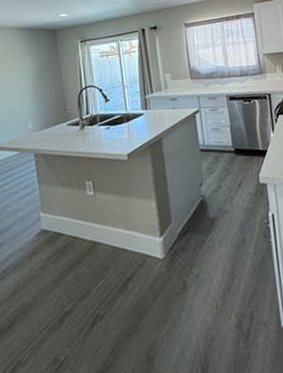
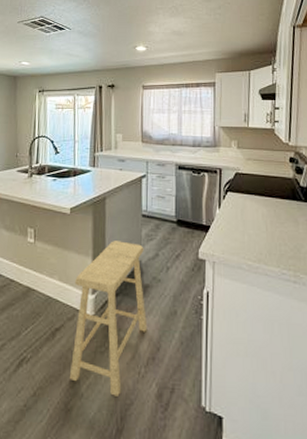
stool: none [141,178,220,336] -> present [69,241,148,396]

